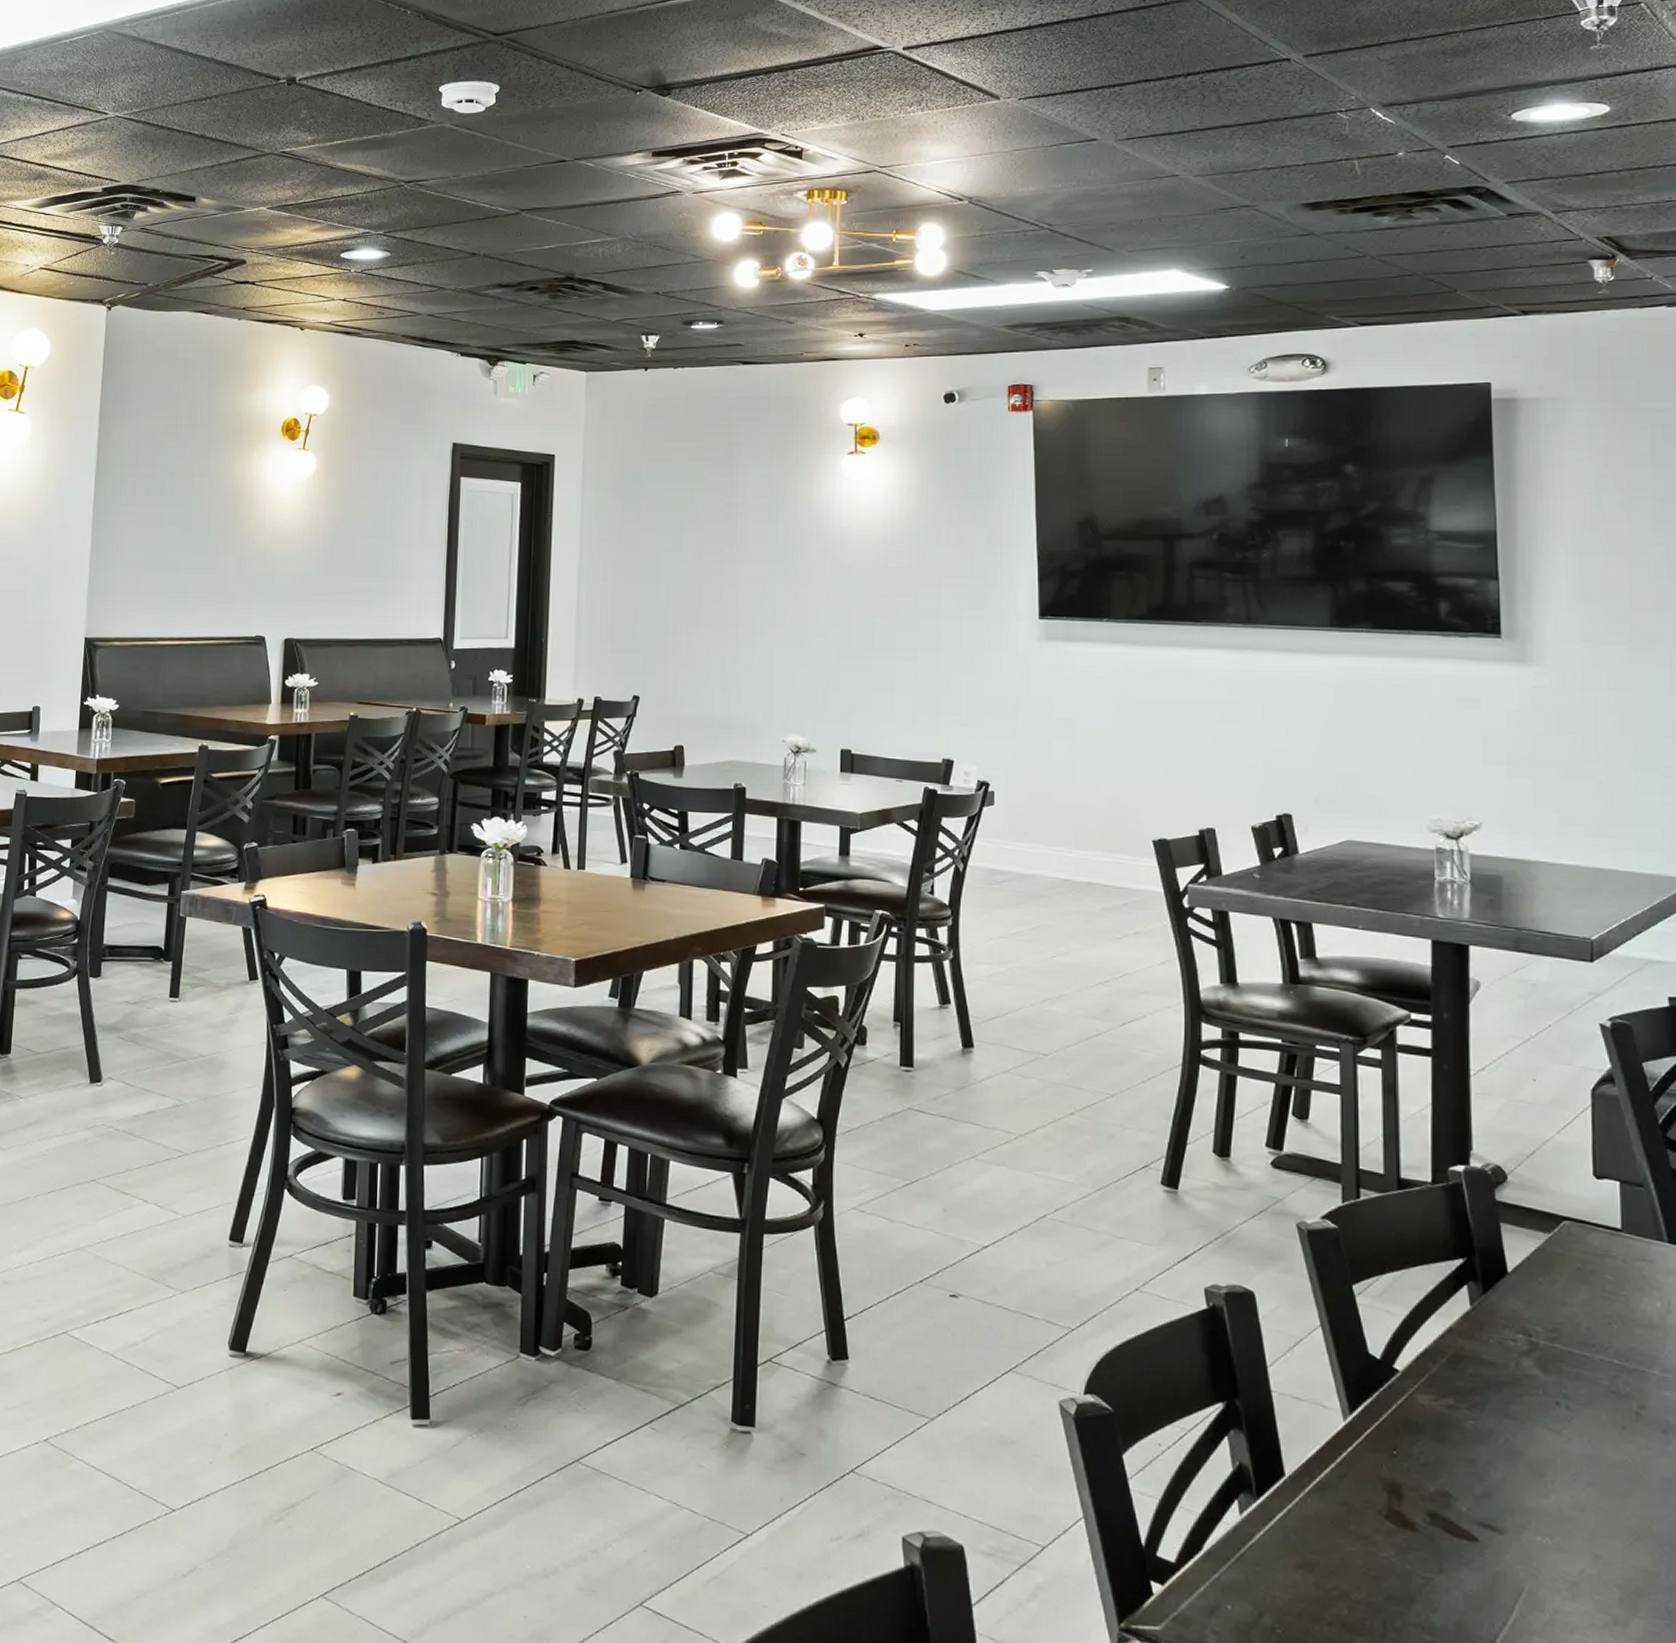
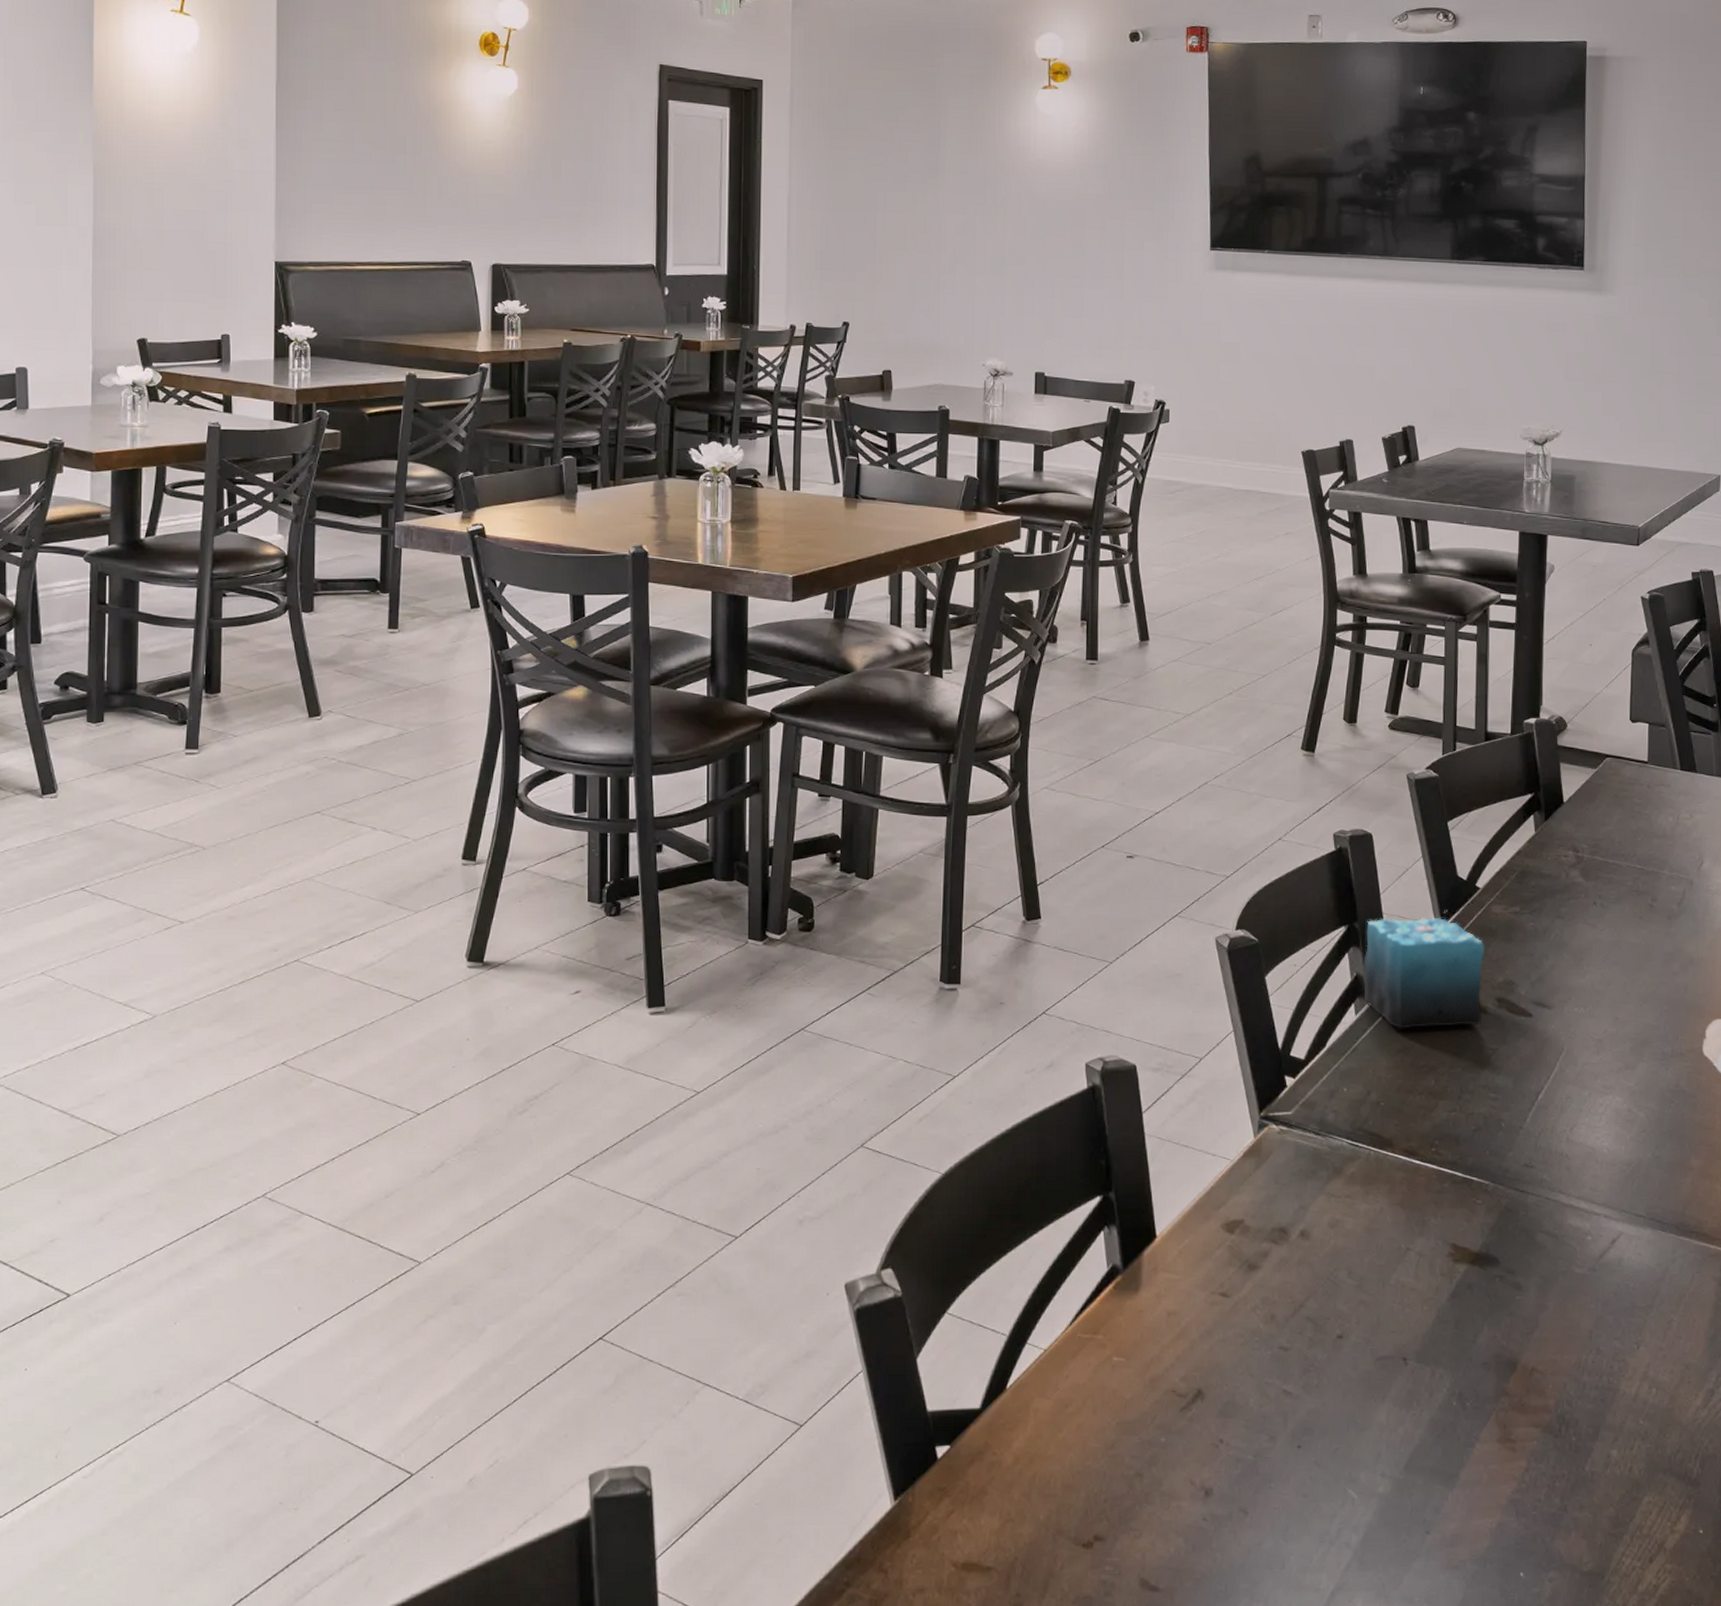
candle: none [1248,1366,1409,1545] -> present [1363,890,1484,1029]

